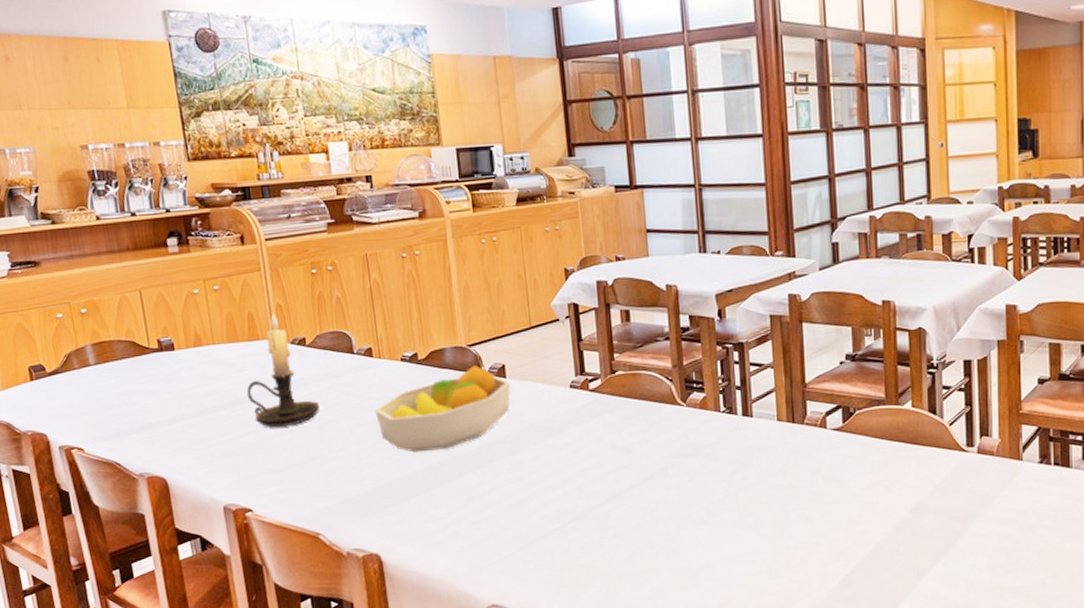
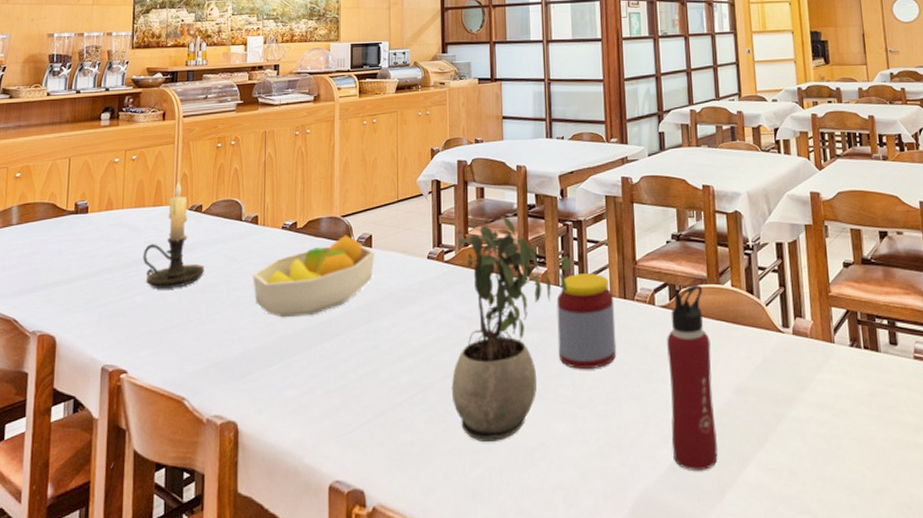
potted plant: none [602,341,733,565] -> present [451,216,572,442]
jar: none [717,398,785,494] -> present [556,273,617,370]
water bottle: none [839,405,892,584] -> present [667,284,718,470]

